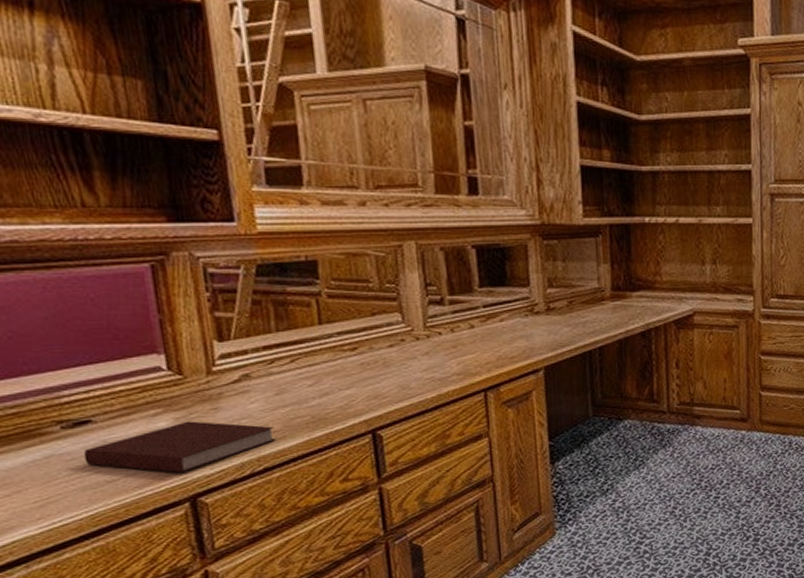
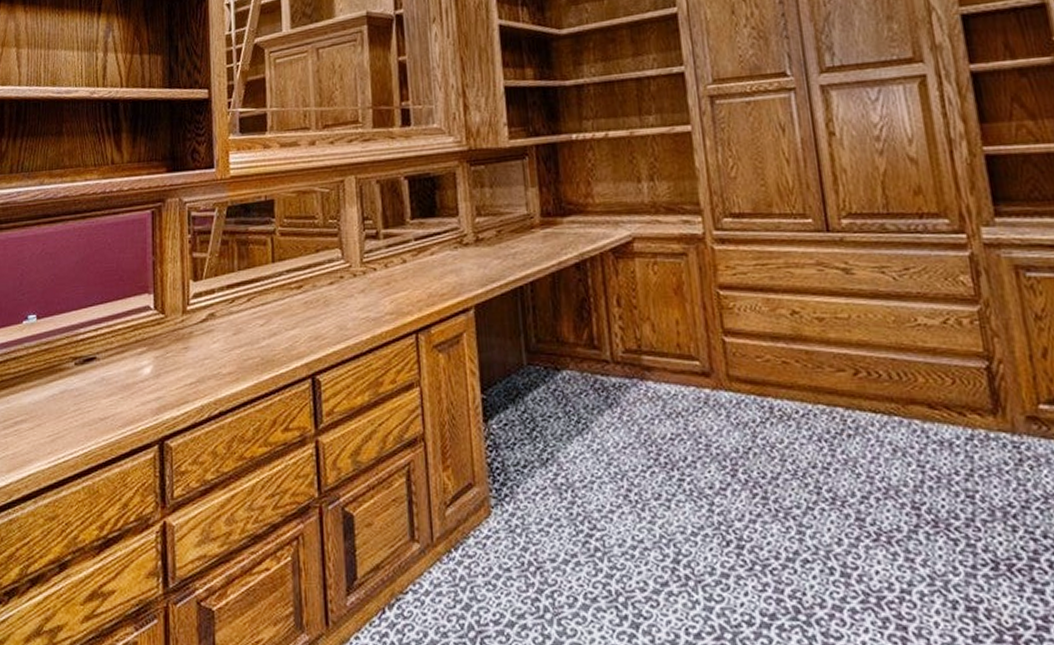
notebook: present [83,421,276,473] -> none [87,360,230,413]

